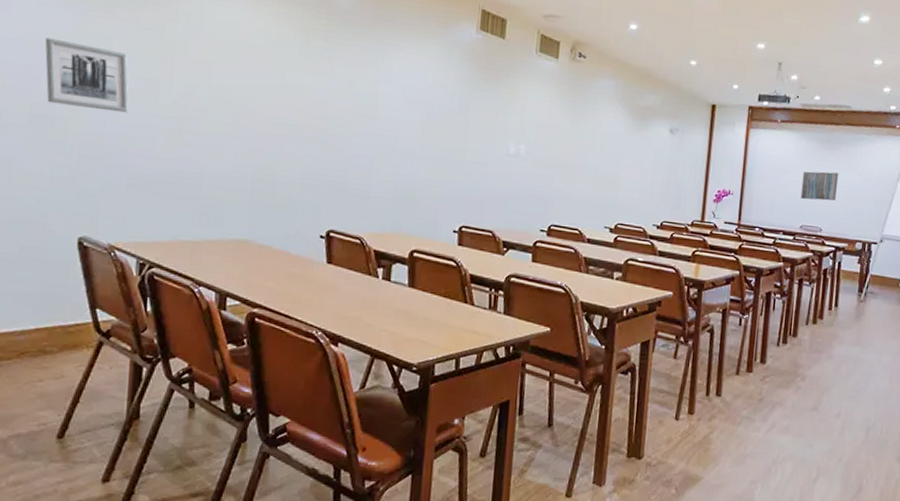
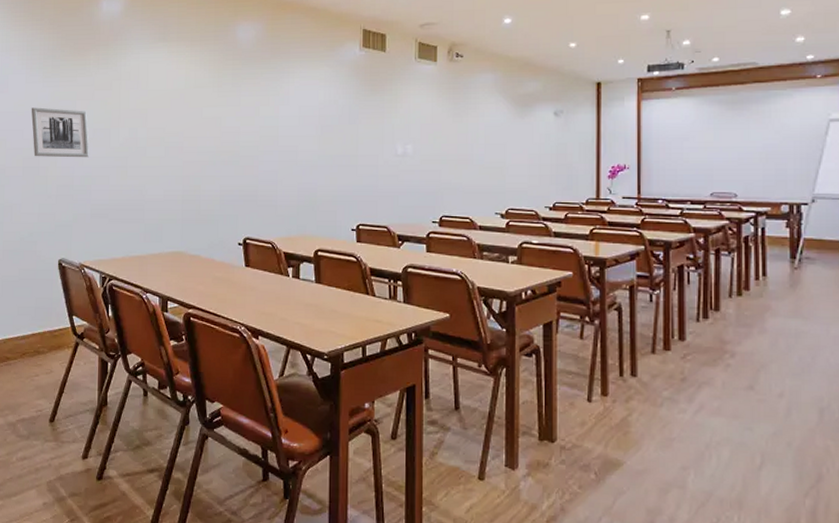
wall art: present [800,171,839,201] -> none [707,134,751,166]

